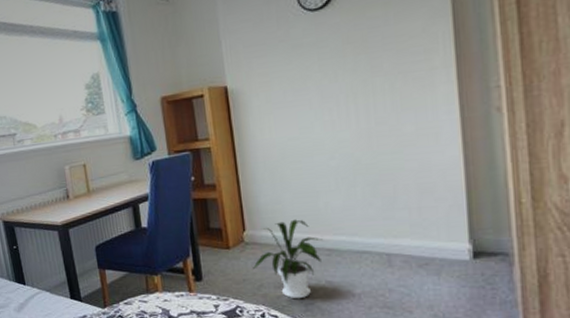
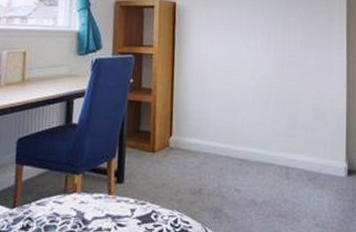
house plant: present [253,219,323,299] -> none [173,129,237,206]

